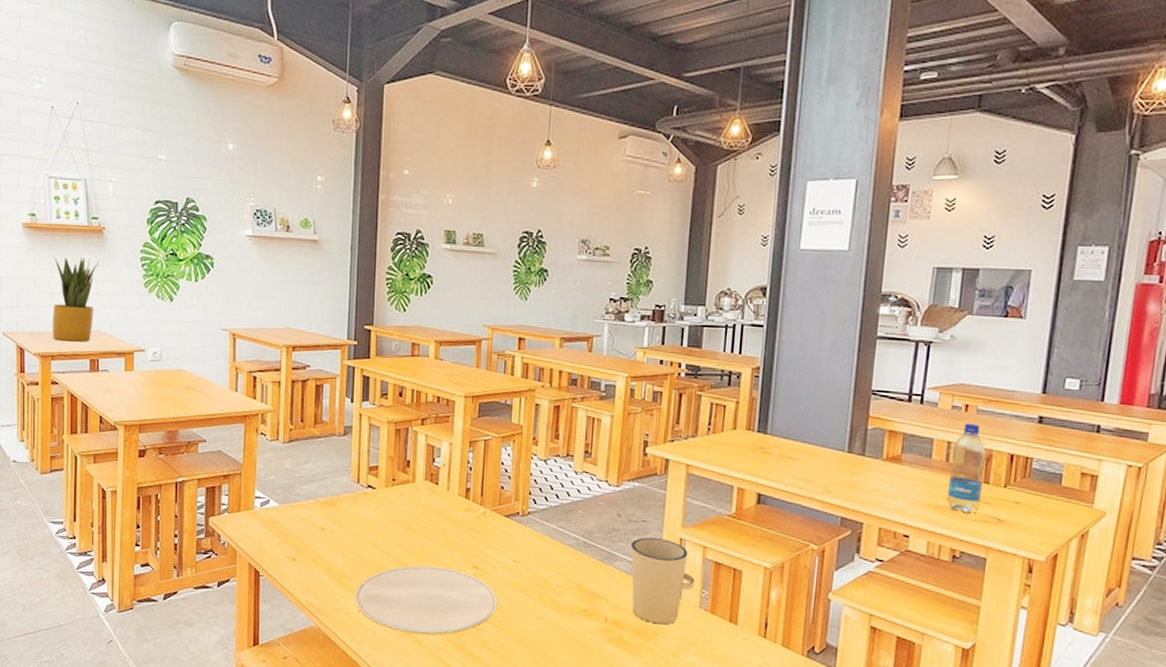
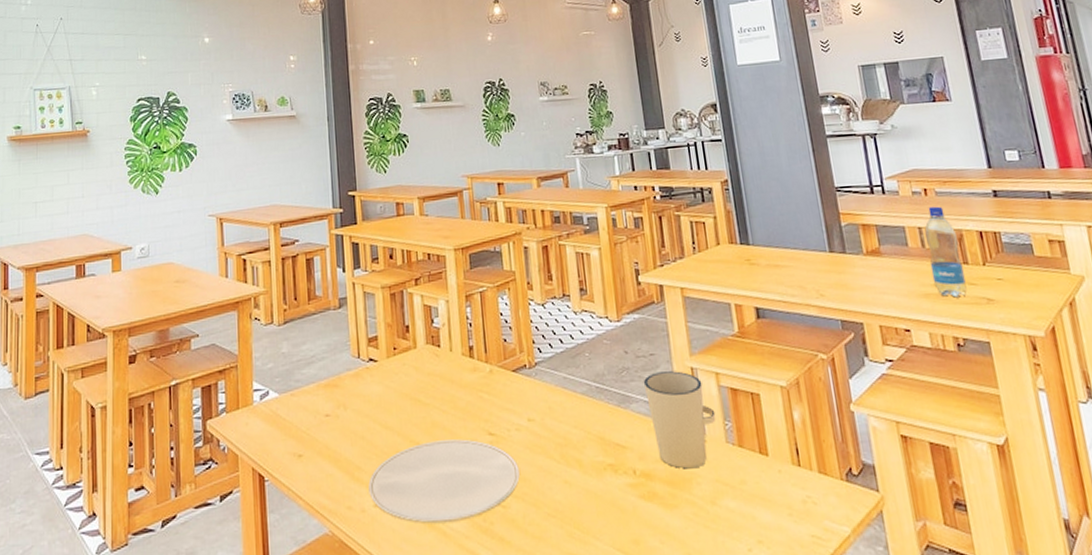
planter: present [53,256,99,342] -> none [38,162,84,251]

